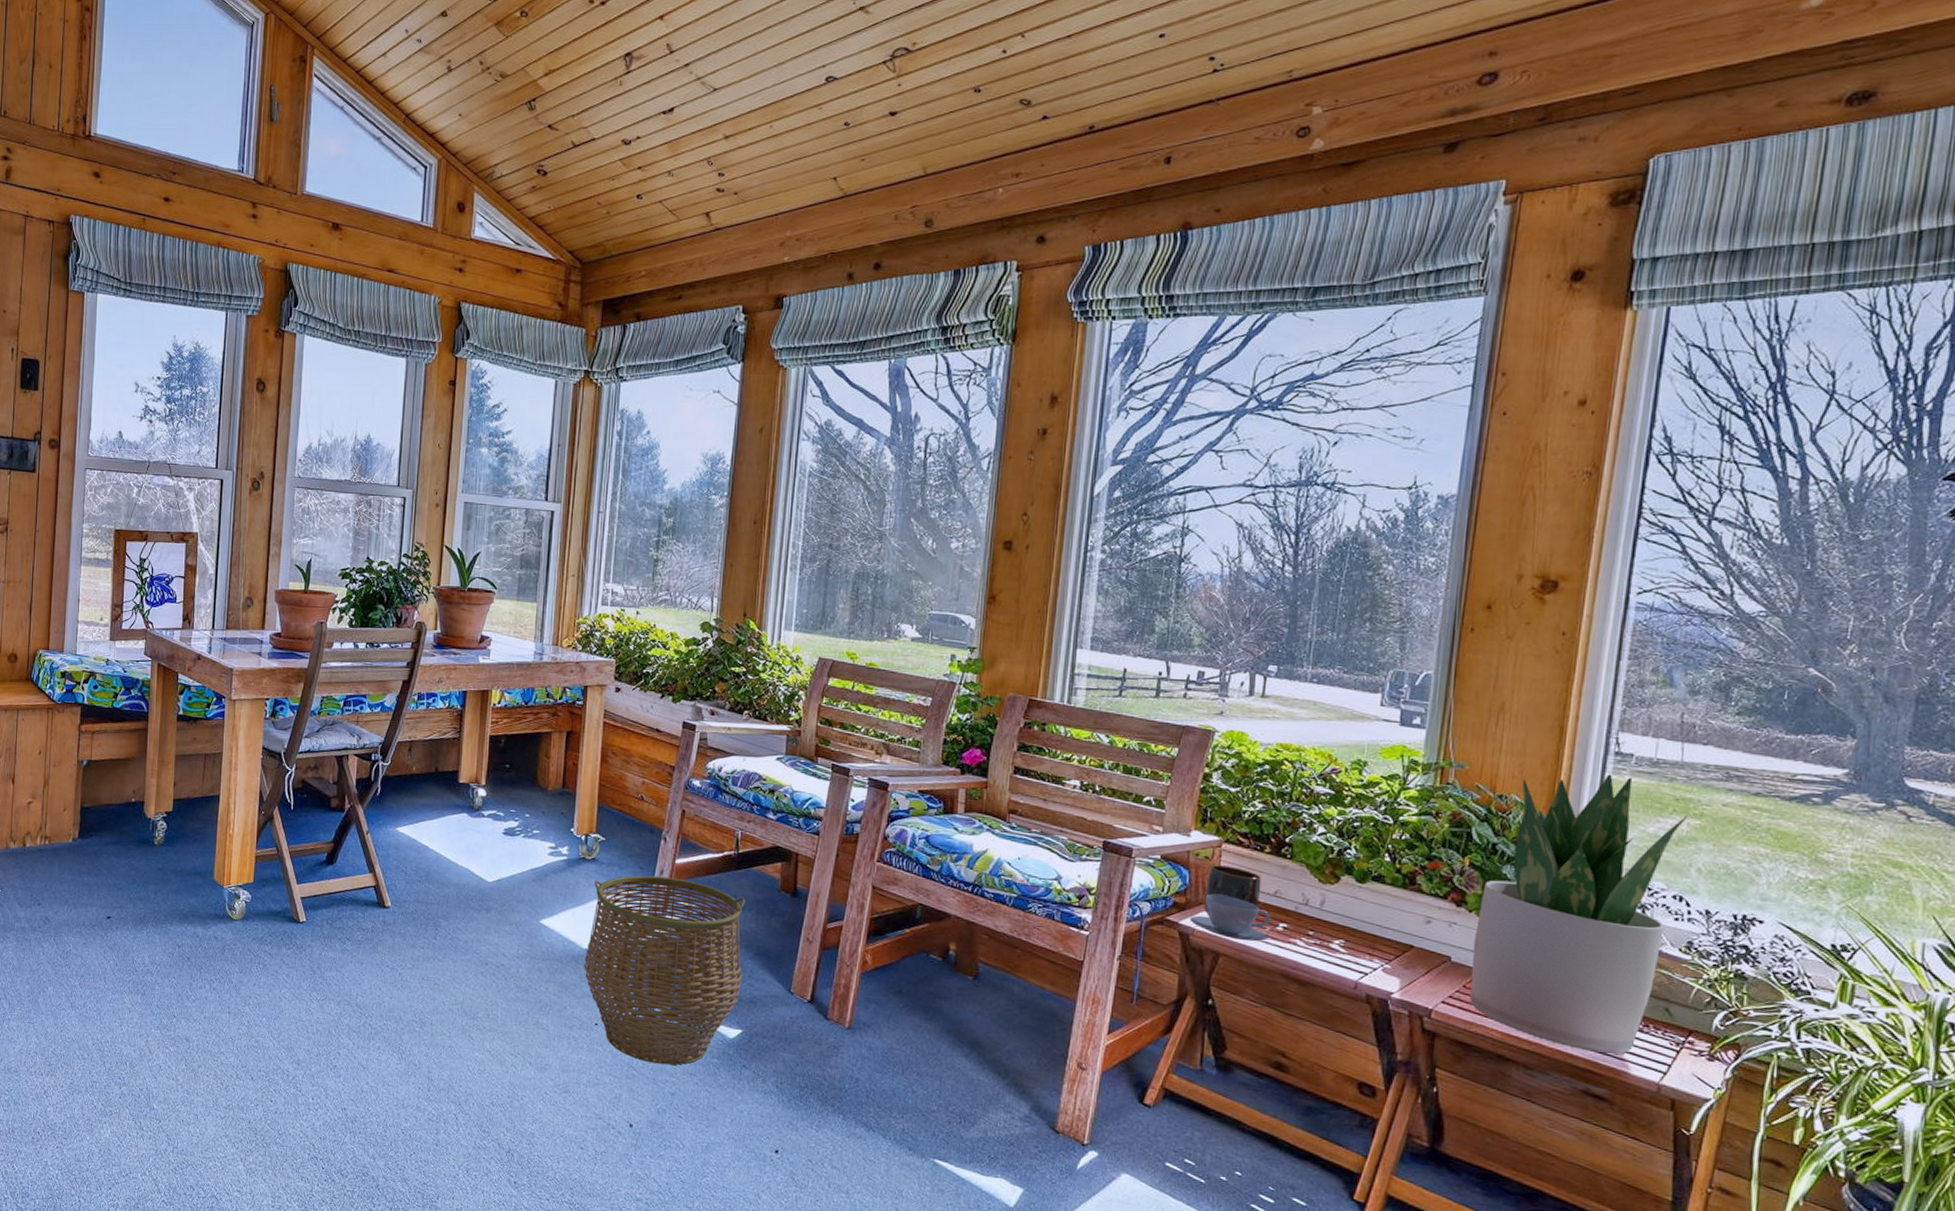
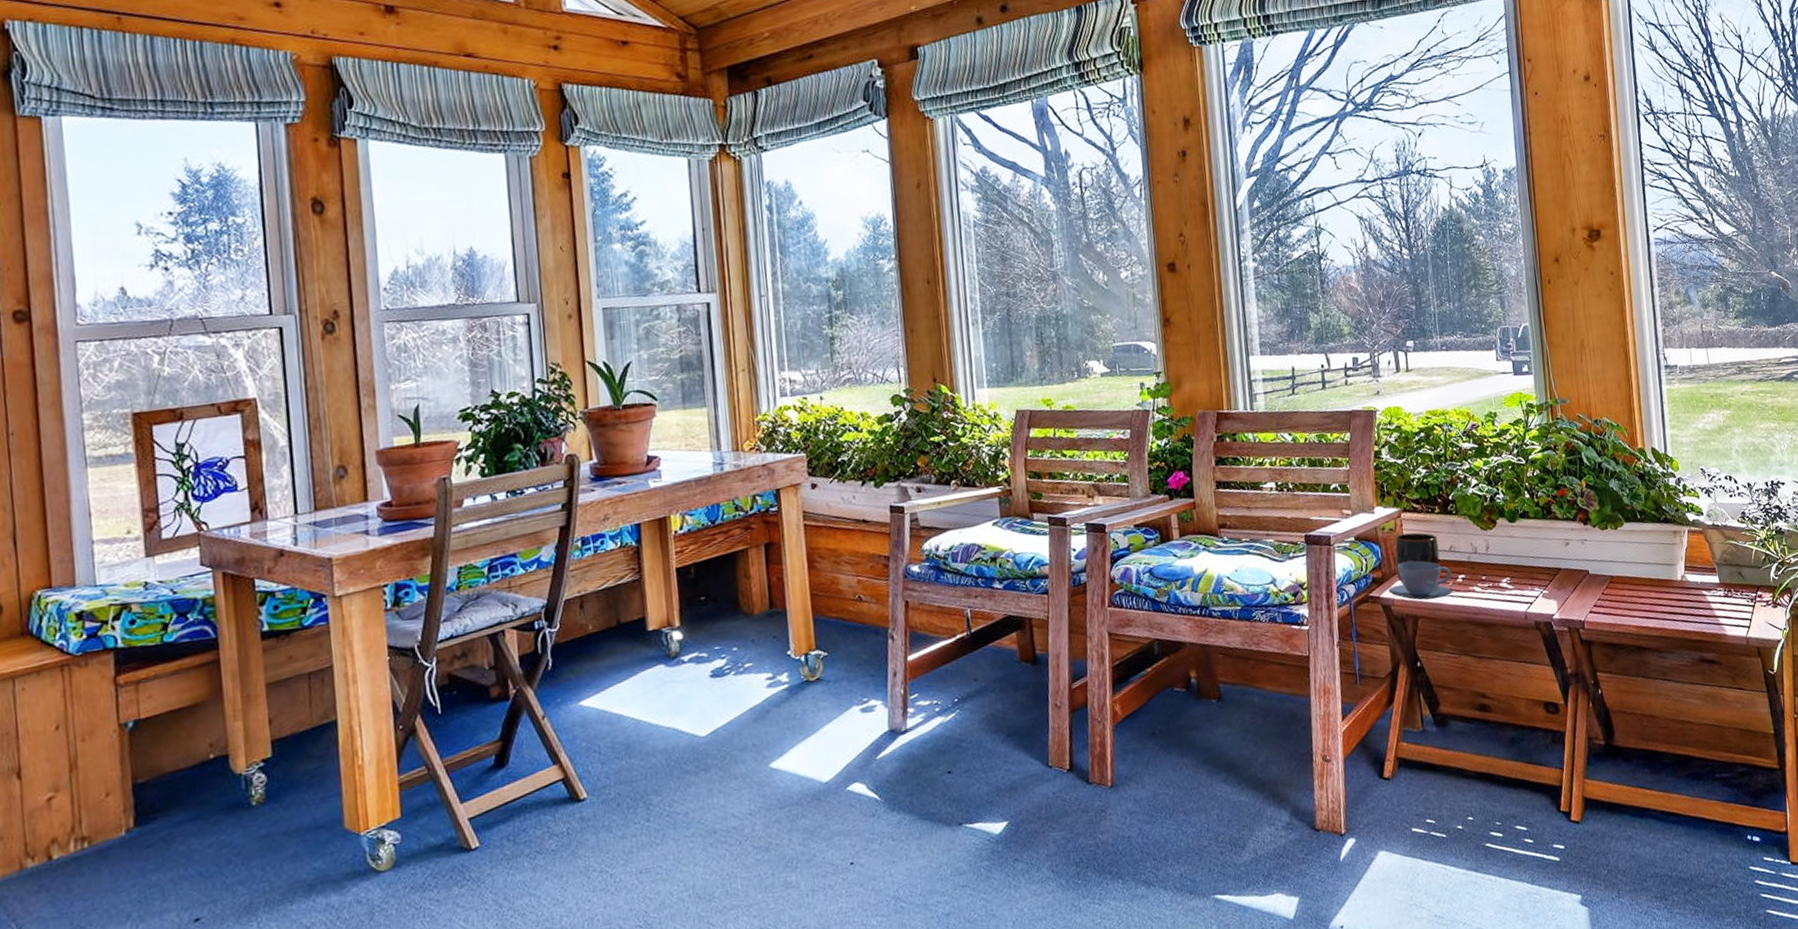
basket: present [584,875,745,1065] -> none [823,675,999,889]
planter: present [1470,774,1688,1054] -> none [1599,384,1728,625]

